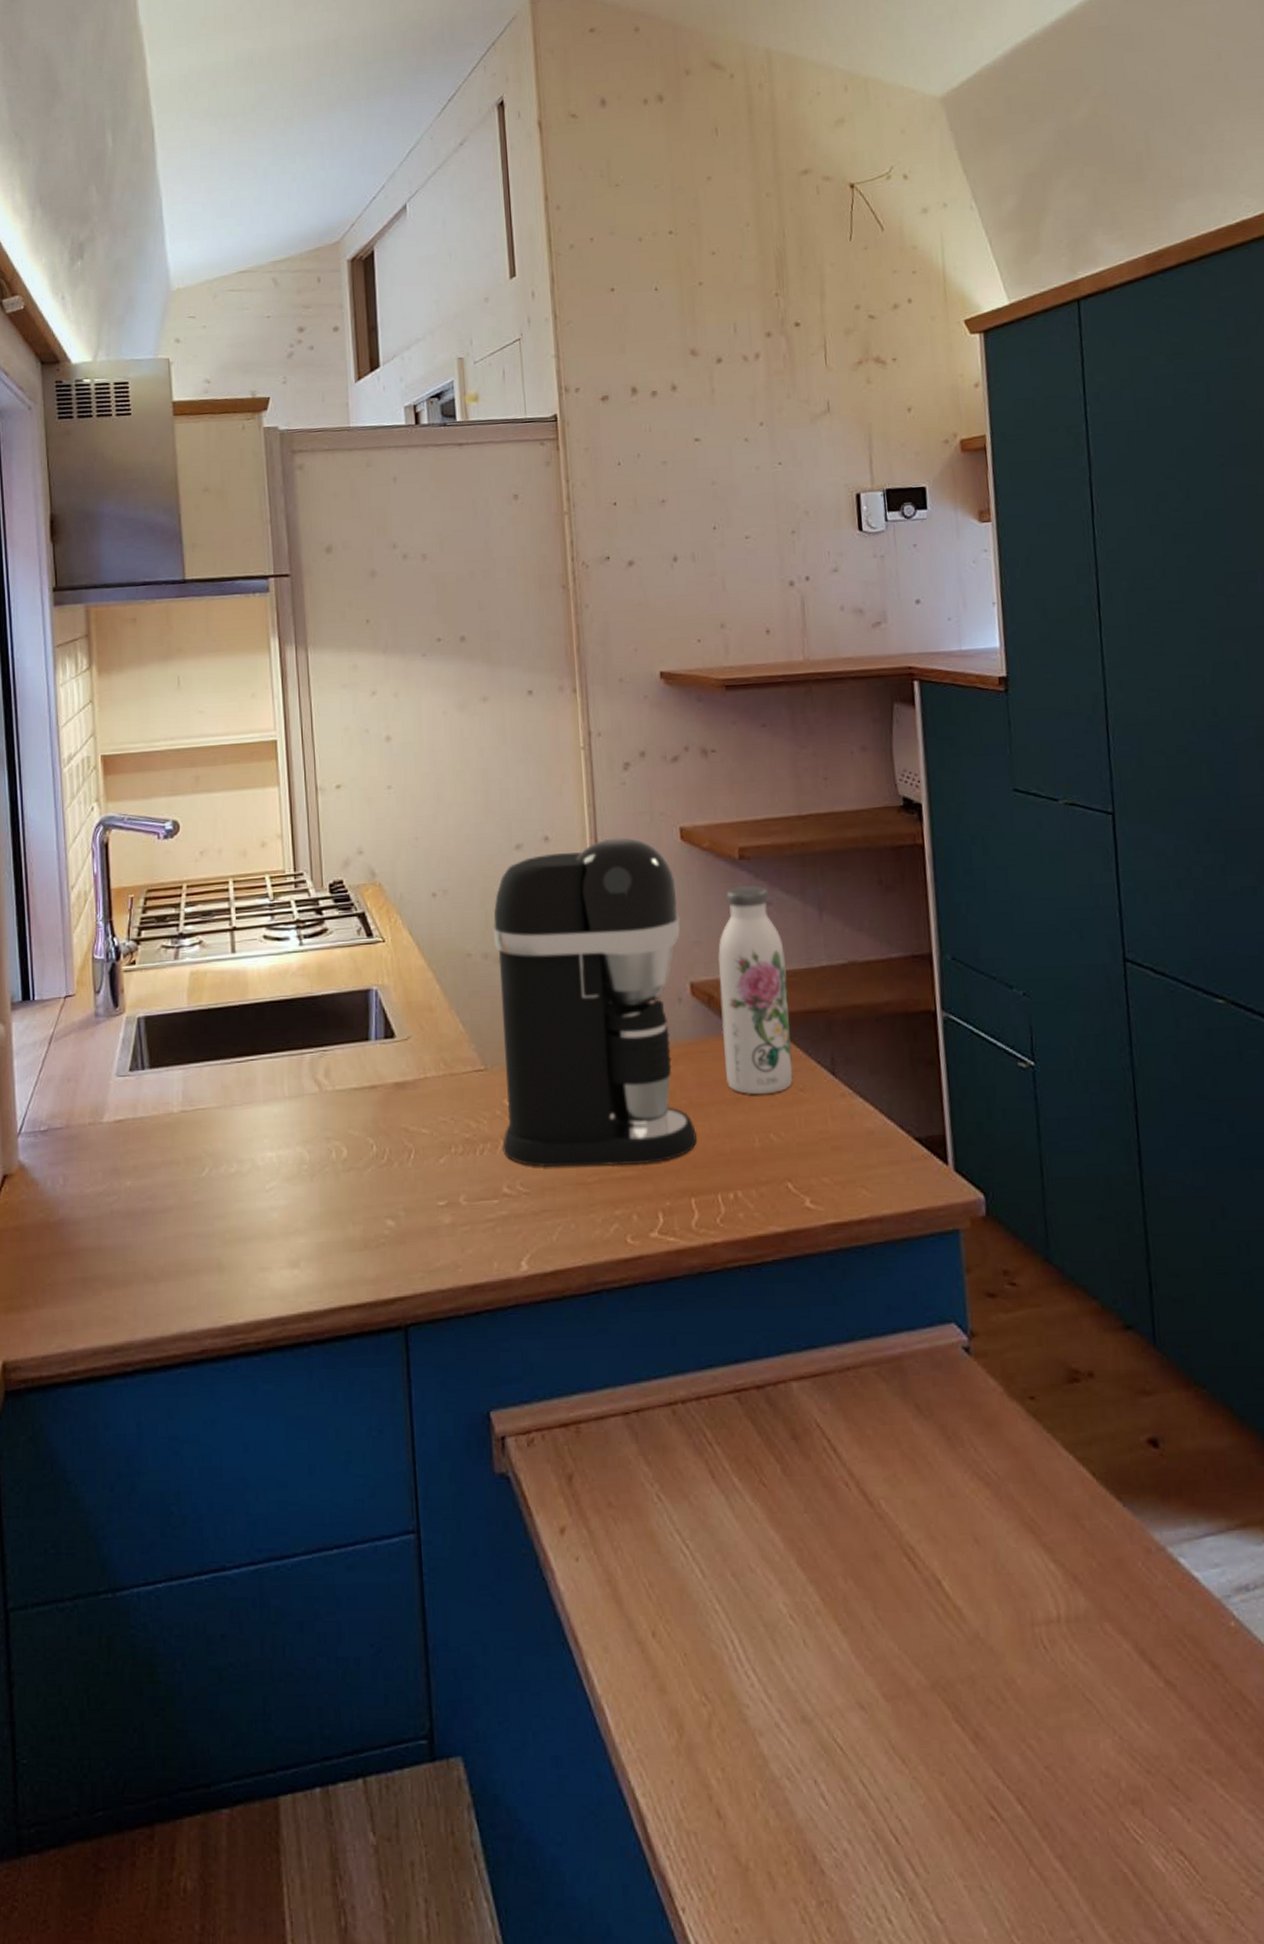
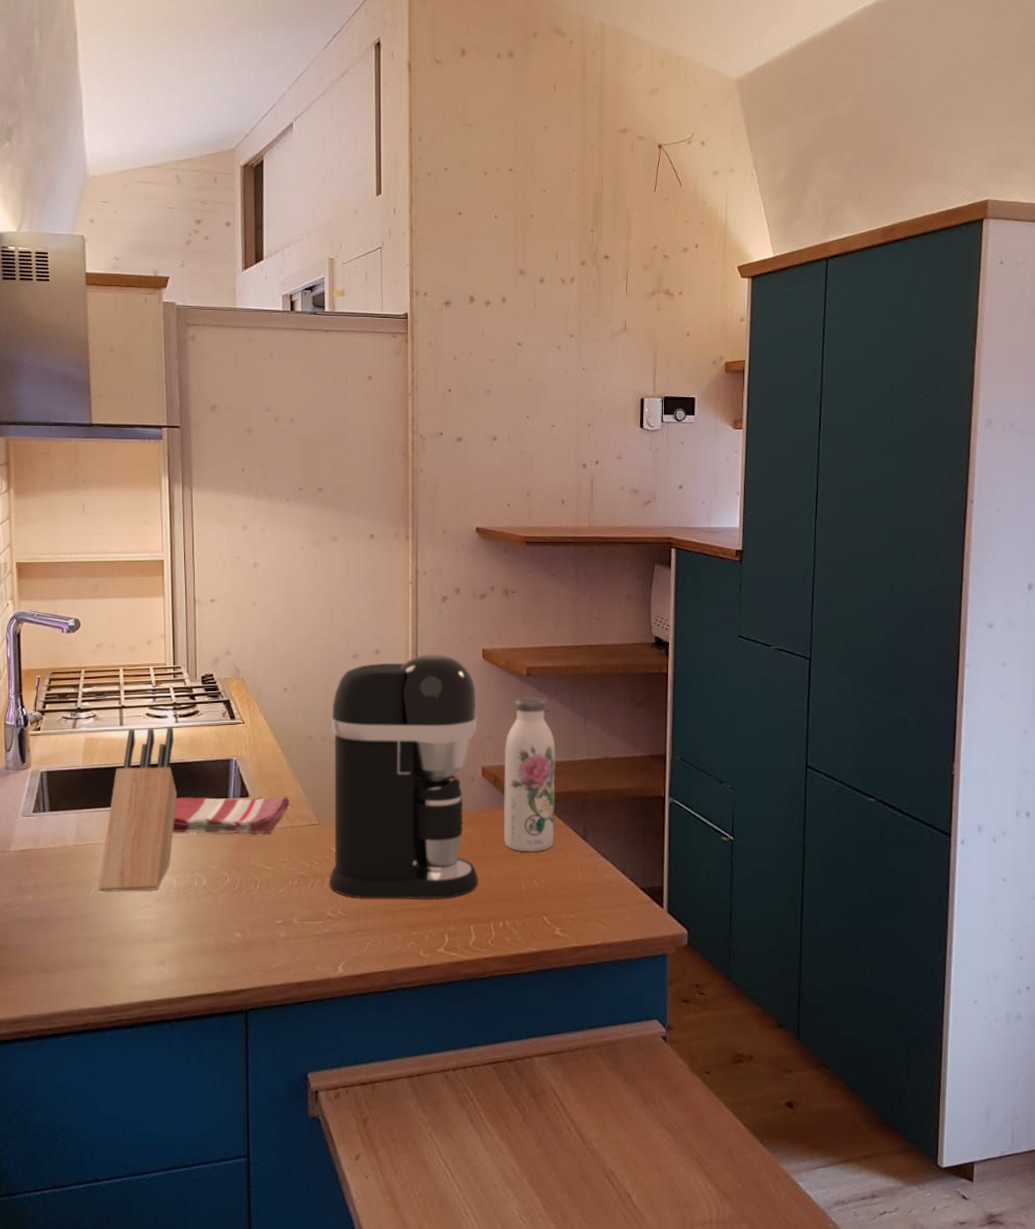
knife block: none [212,951,306,1172] -> present [98,727,178,892]
dish towel: none [301,1034,447,1089] -> present [172,796,290,834]

